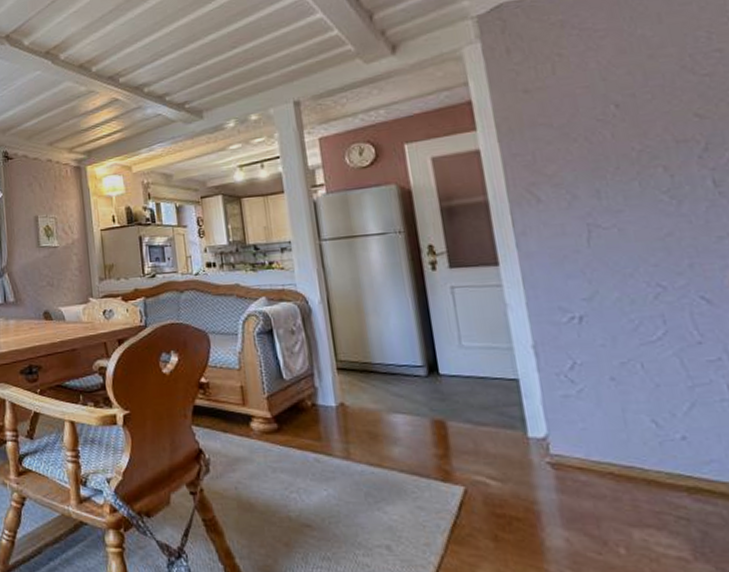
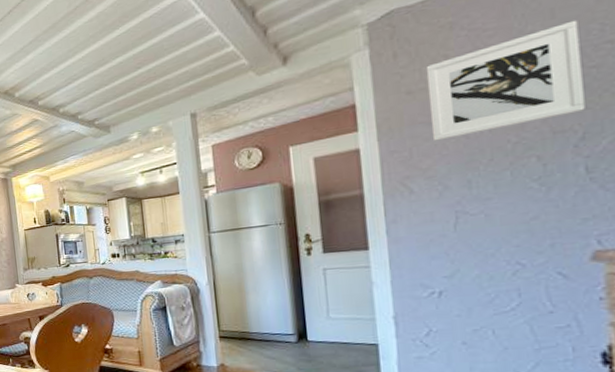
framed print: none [540,26,704,145] -> present [425,20,585,141]

